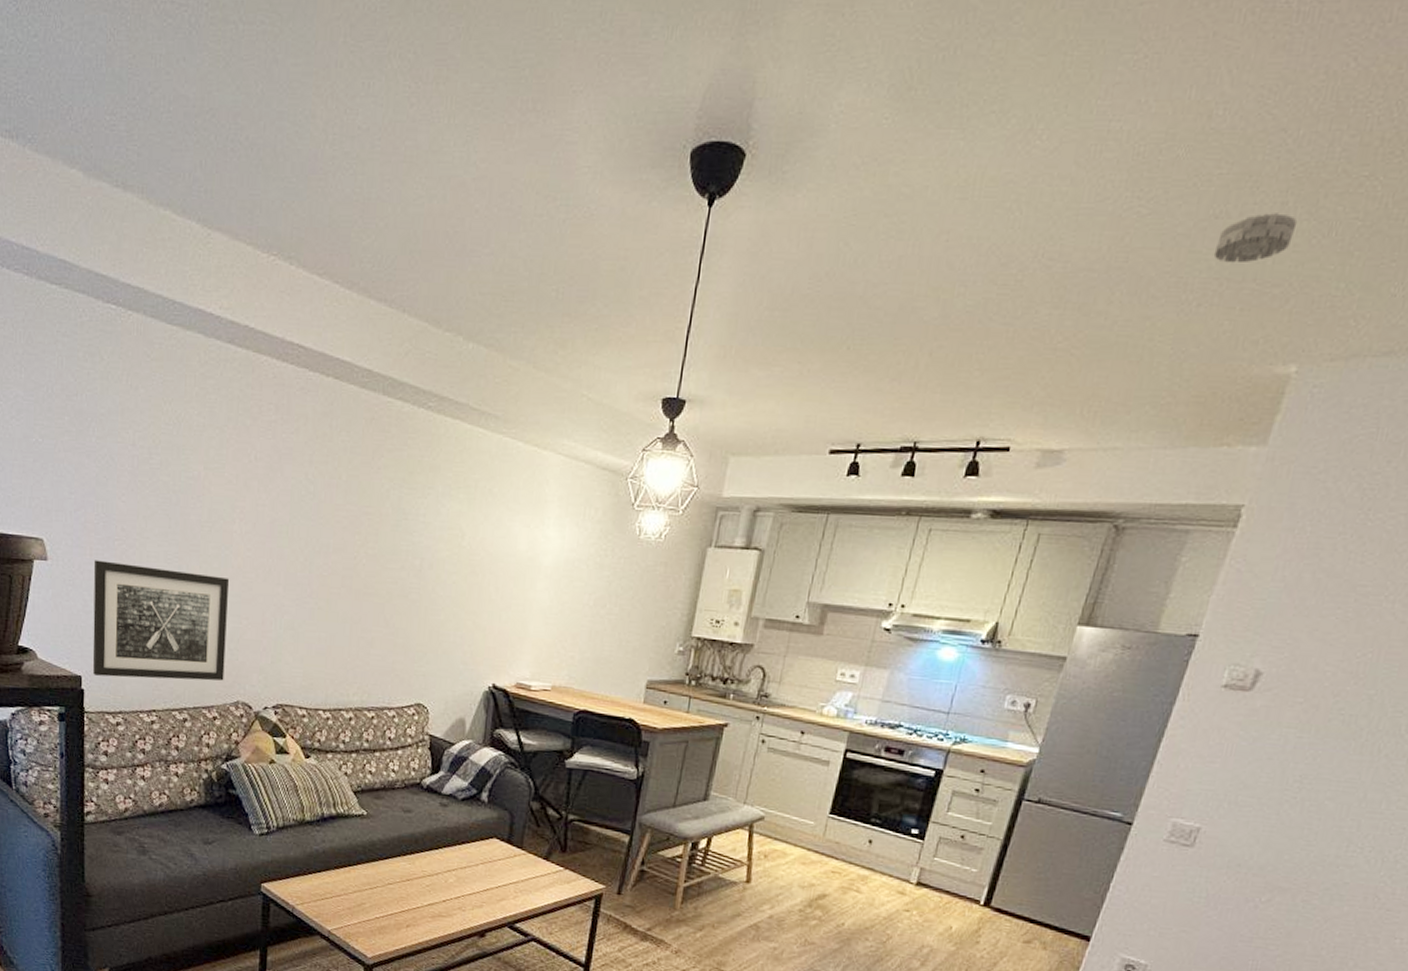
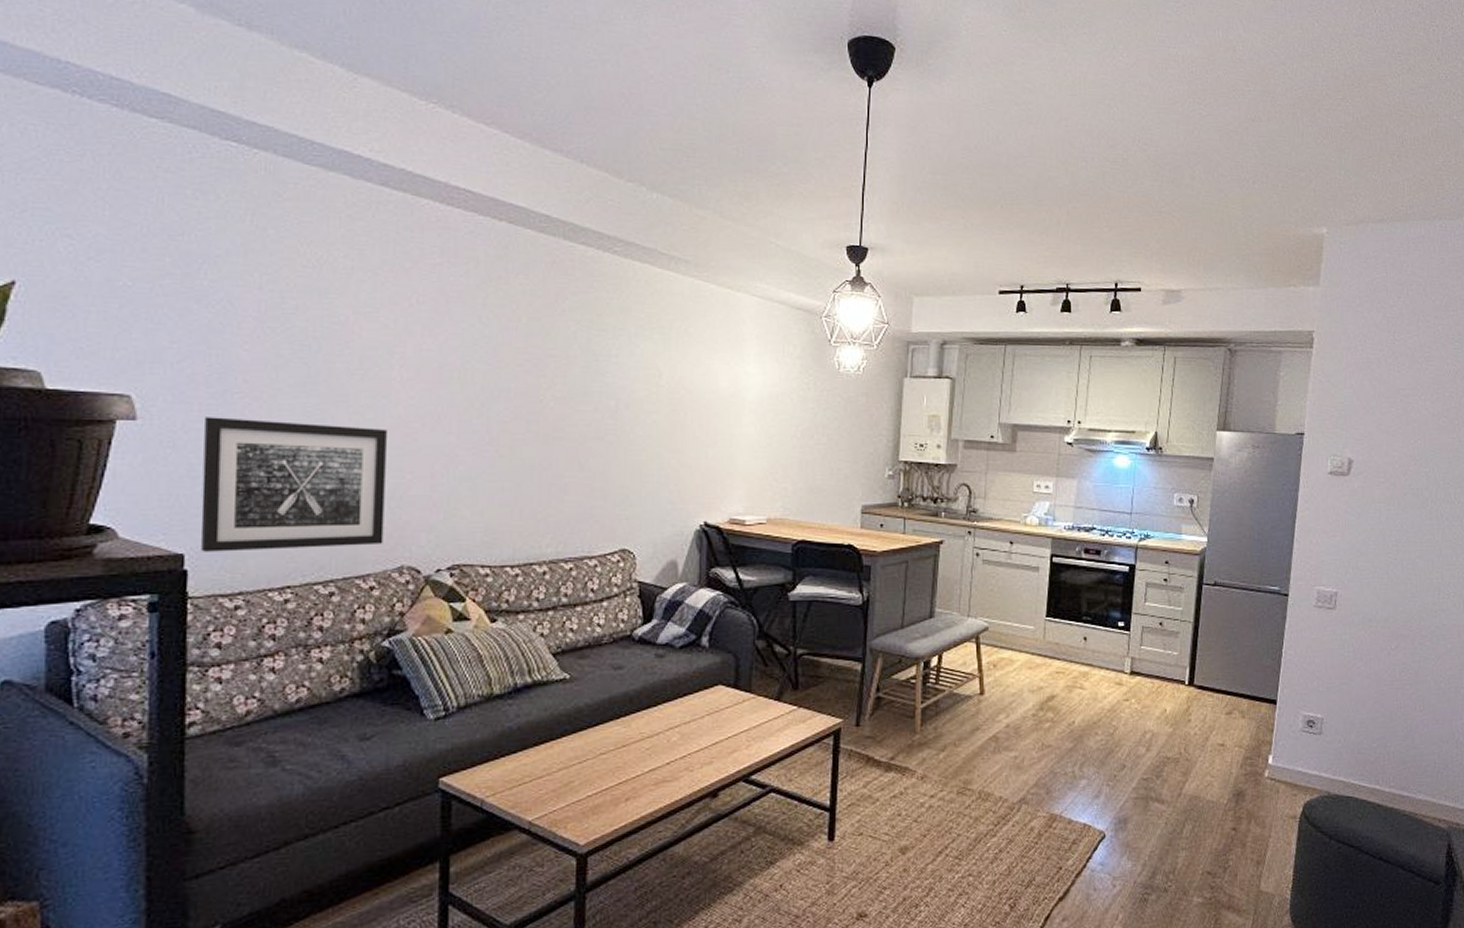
smoke detector: present [1213,213,1298,264] -> none [1256,119,1306,154]

